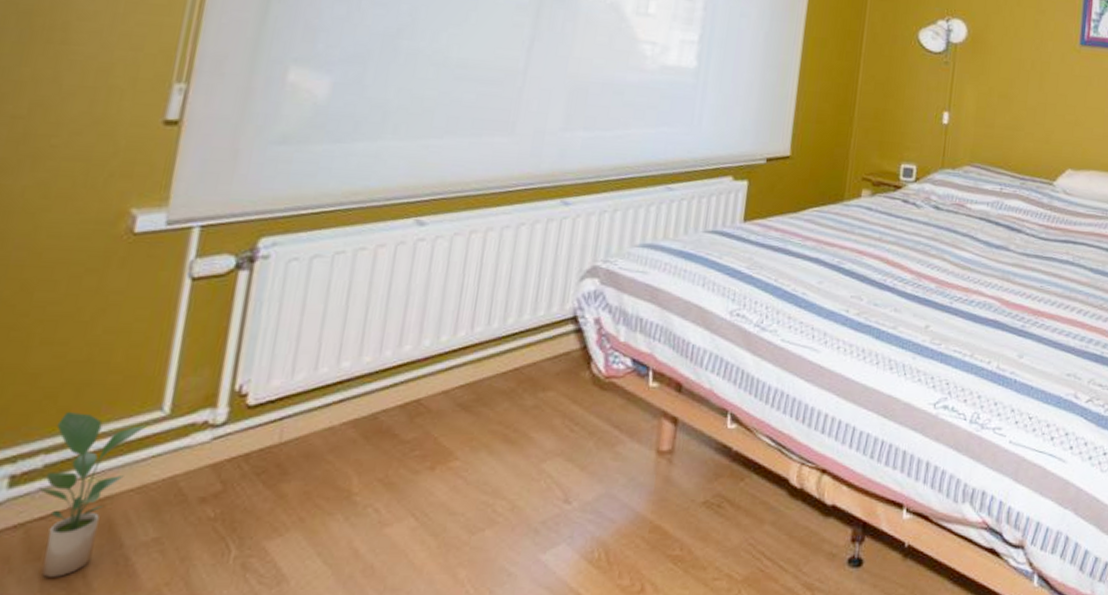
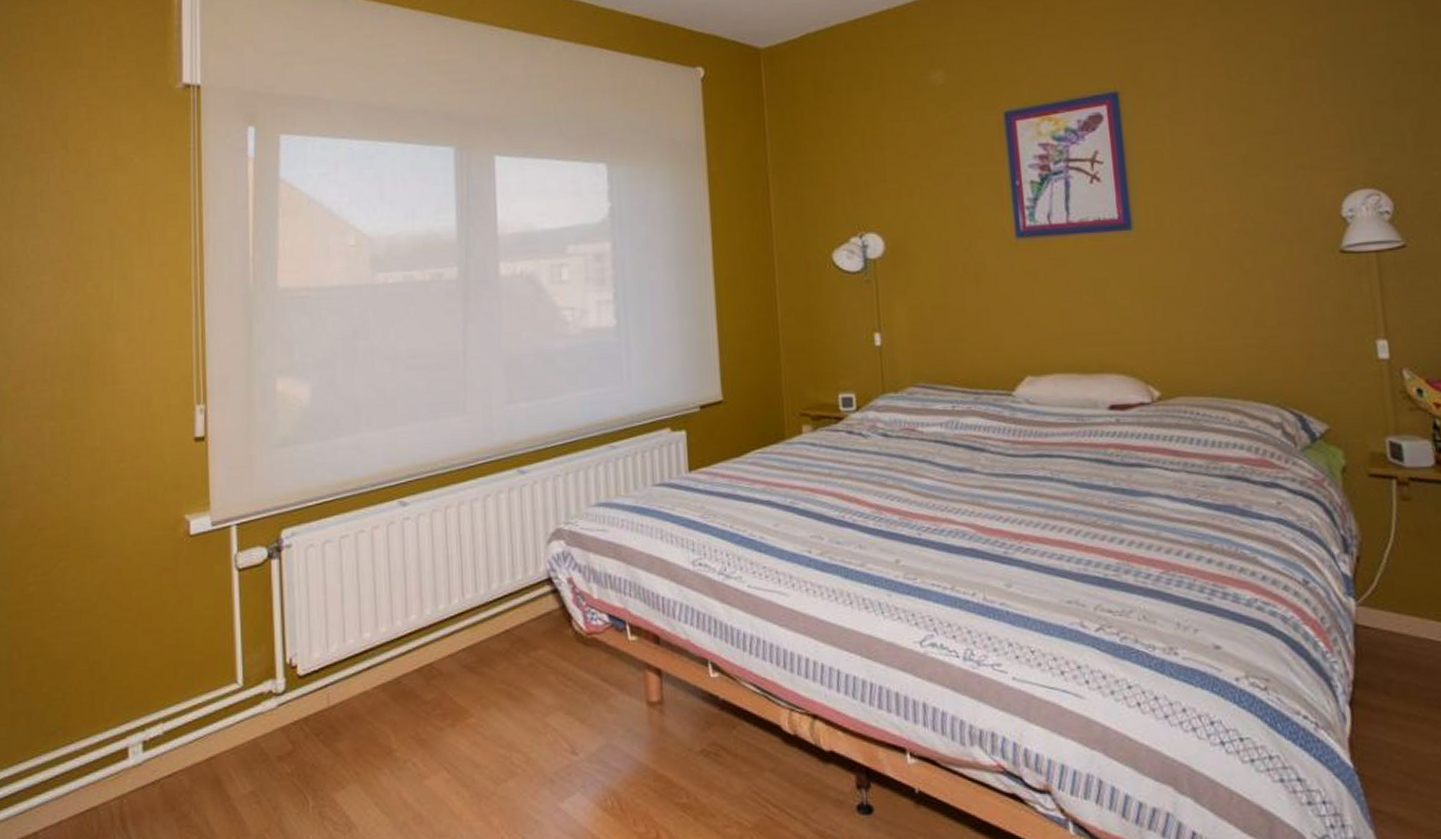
potted plant: present [38,412,147,577] -> none [163,688,229,824]

